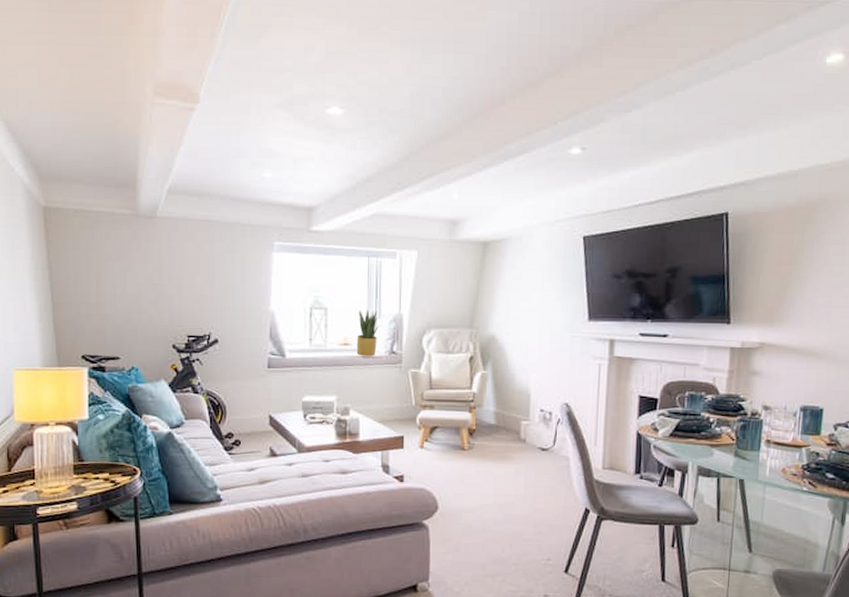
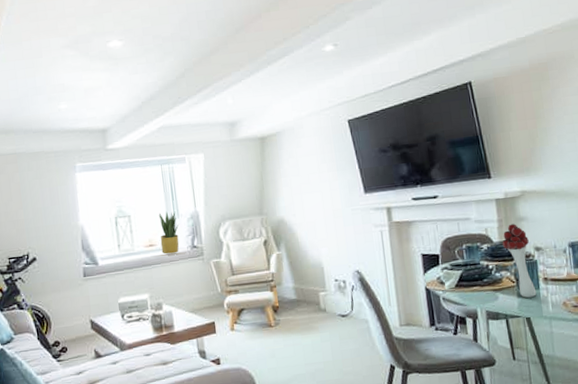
flower bouquet: none [728,377,758,458] -> present [502,224,537,298]

